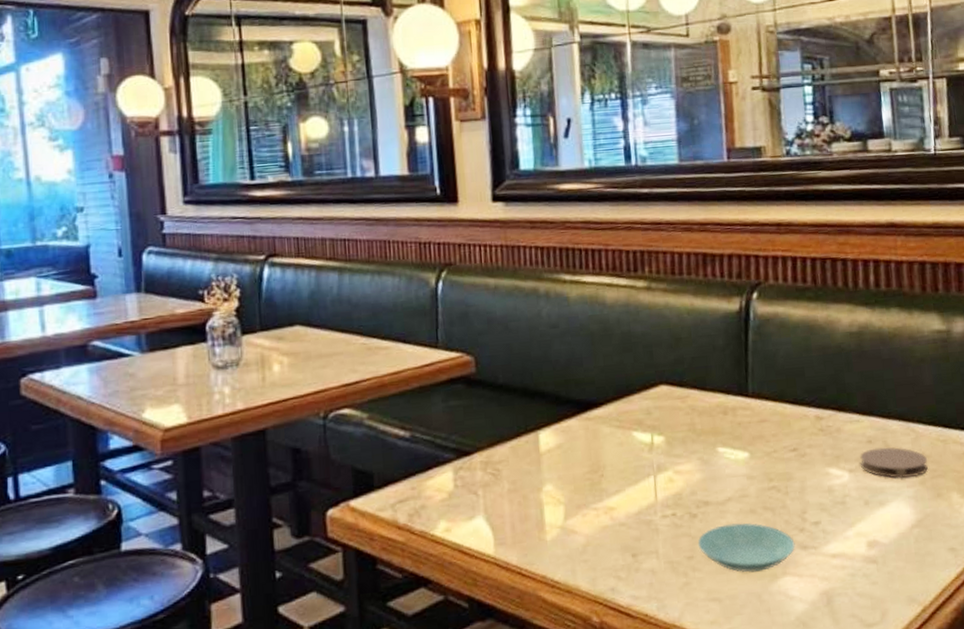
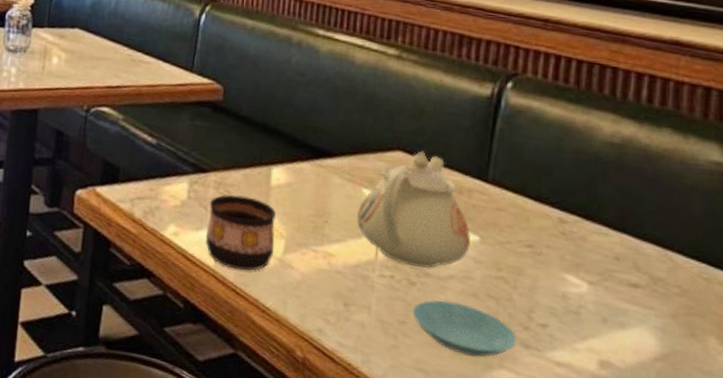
cup: none [479,469,555,551] -> present [206,194,276,271]
teapot: none [631,379,742,499] -> present [357,151,470,269]
coaster: present [859,447,928,479] -> none [602,266,685,309]

